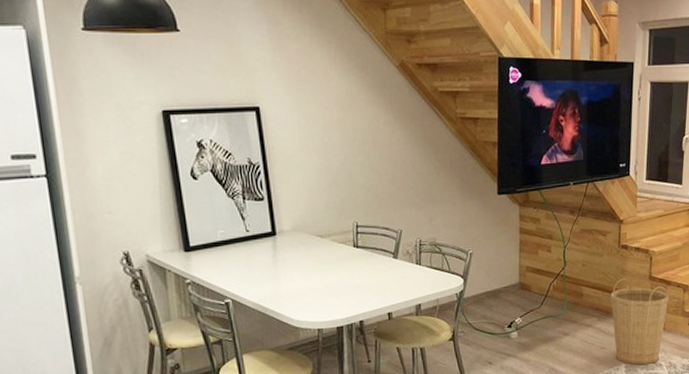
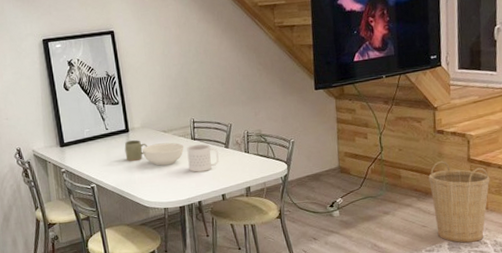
mug: none [270,245,300,272] -> present [124,139,148,161]
bowl: none [292,250,345,278] -> present [142,142,184,166]
mug: none [348,252,386,287] -> present [187,144,219,172]

